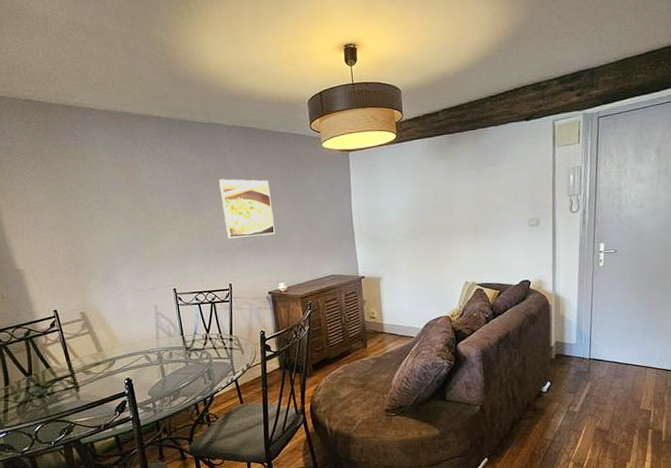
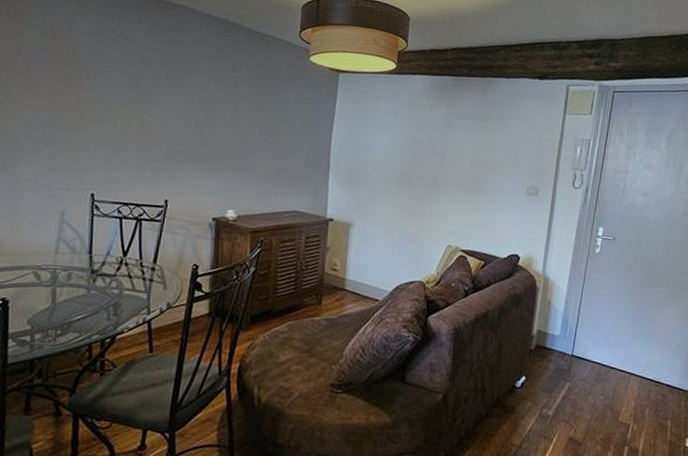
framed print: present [219,179,276,239] -> none [174,72,239,150]

